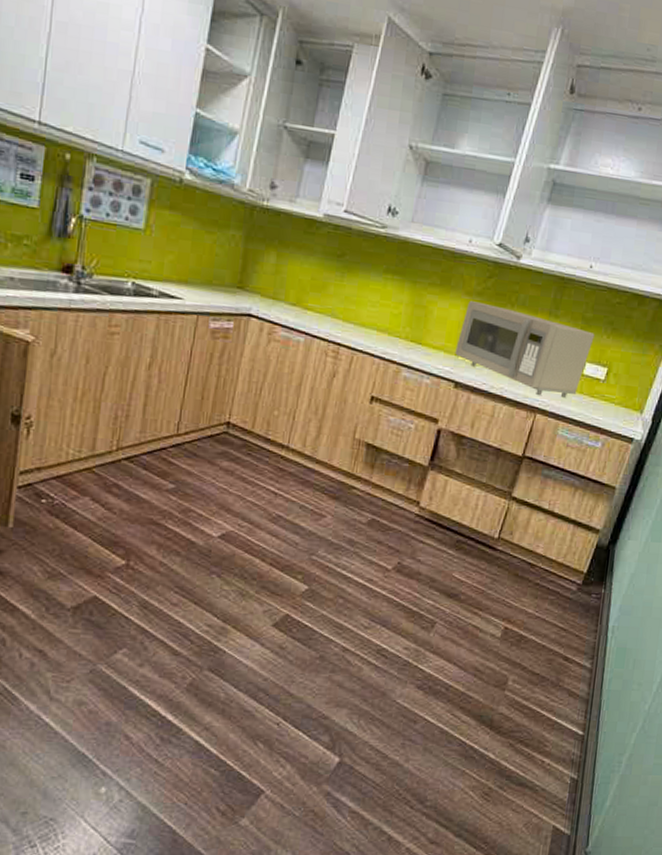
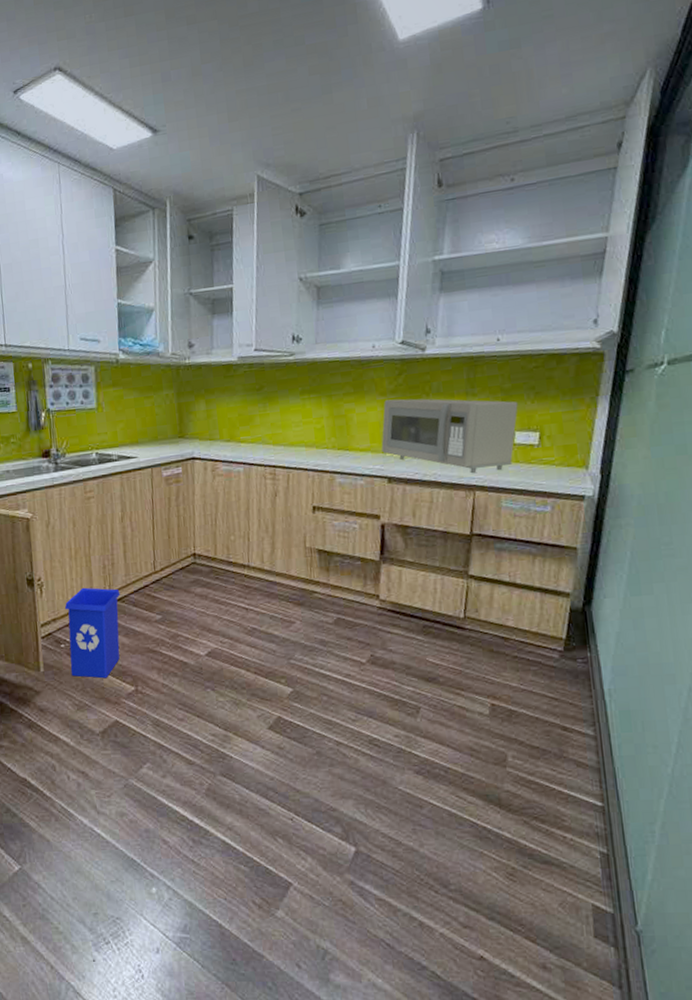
recycling bin: none [48,437,130,547] -> present [64,587,120,679]

